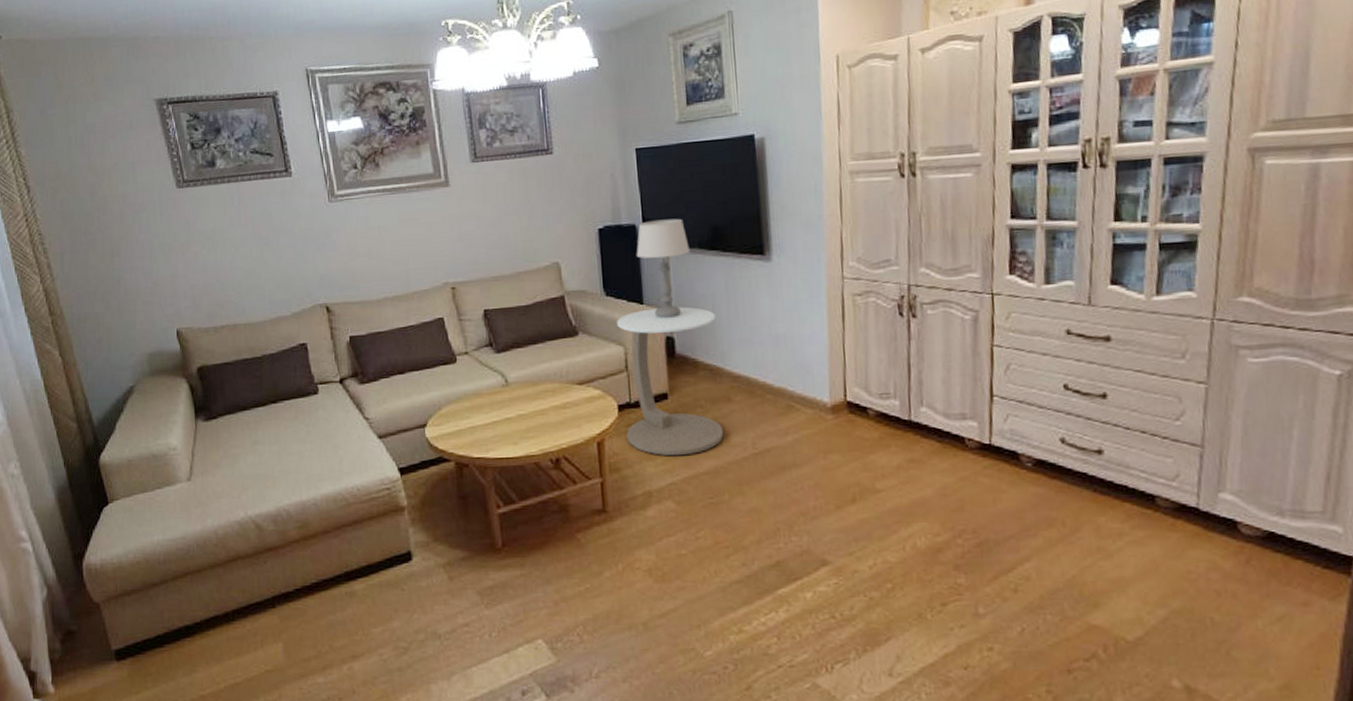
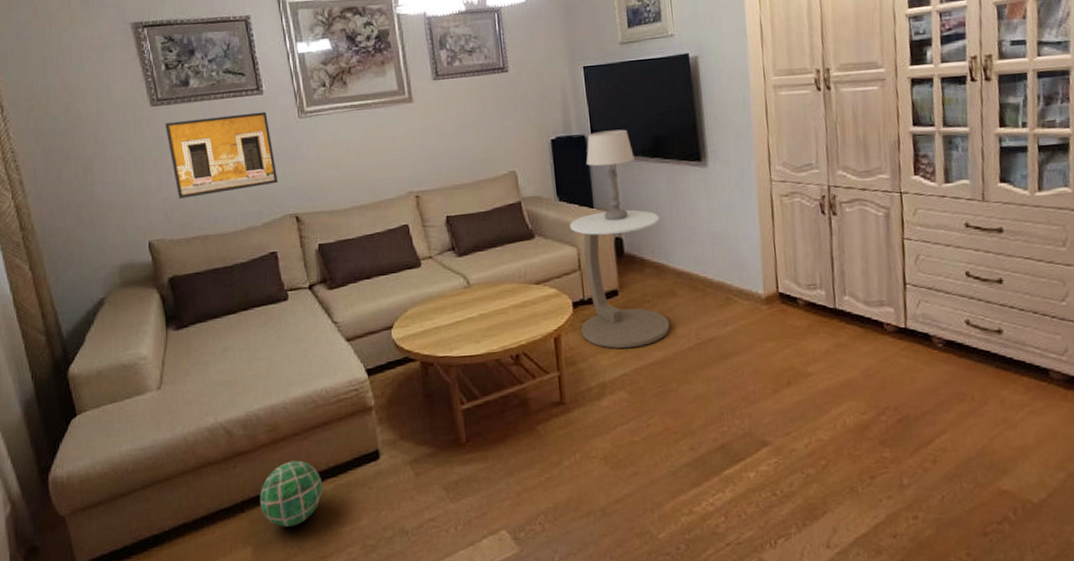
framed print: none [192,195,308,286] -> present [165,111,279,199]
volleyball: none [290,558,354,625] -> present [260,460,323,527]

